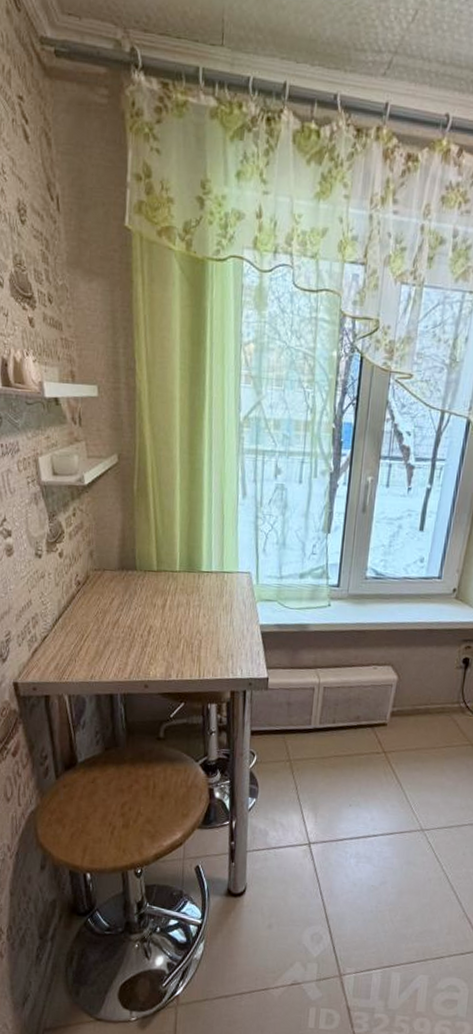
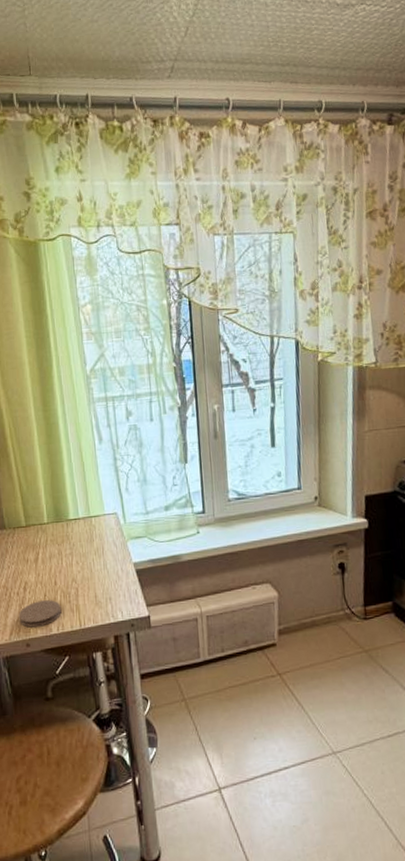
coaster: none [140,646,183,671] -> present [18,600,62,628]

